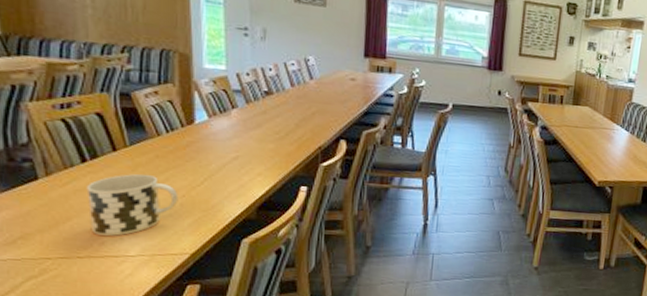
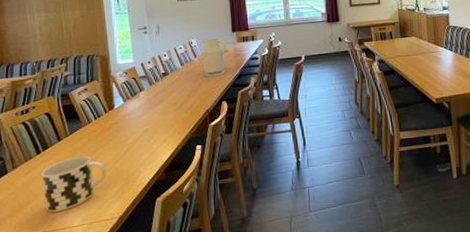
water jug: none [320,59,355,109] -> present [202,39,227,78]

